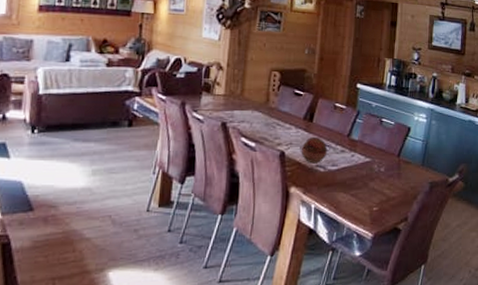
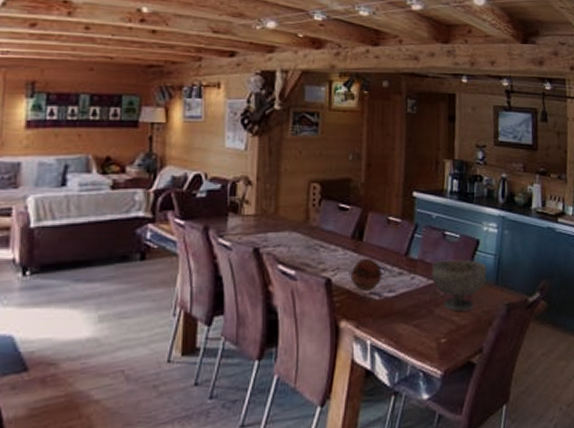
decorative bowl: none [369,142,416,186] -> present [432,259,487,312]

